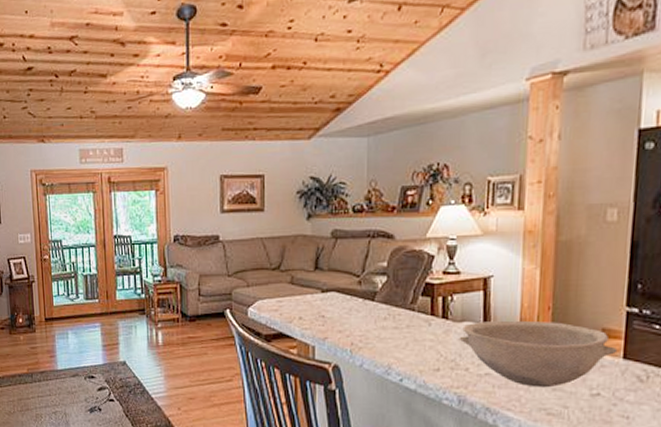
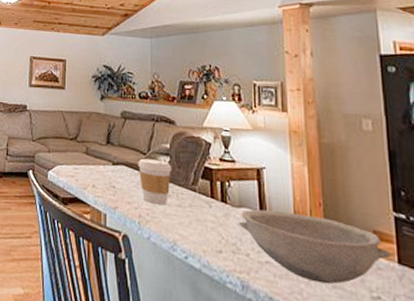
coffee cup: none [351,281,388,329] -> present [138,158,171,205]

